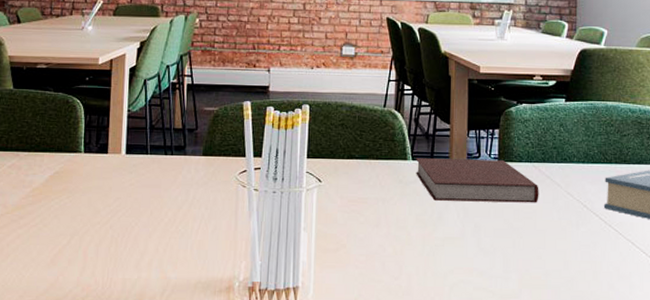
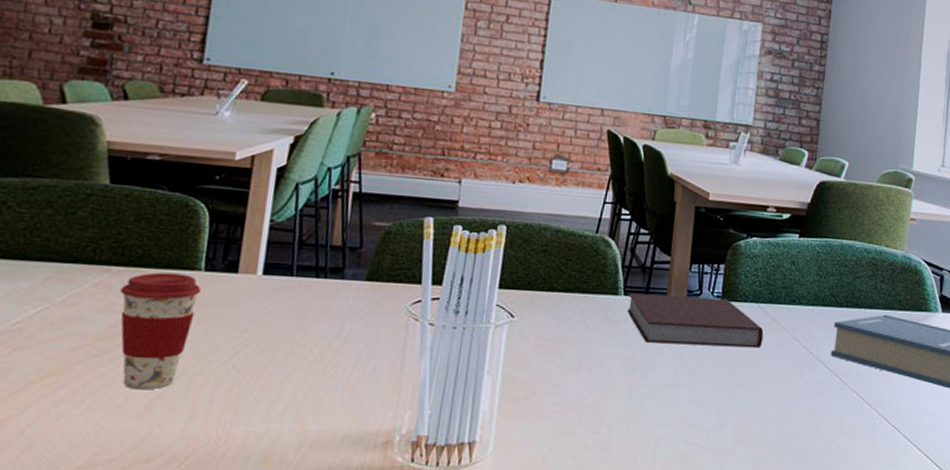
coffee cup: none [27,155,83,247] -> present [120,272,202,390]

